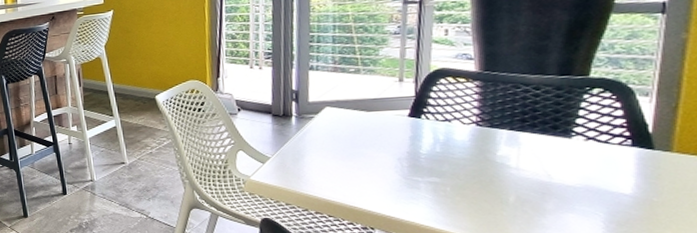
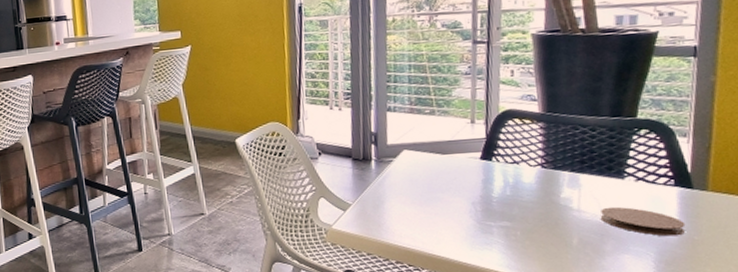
coaster: none [541,165,643,197] -> present [600,206,686,237]

